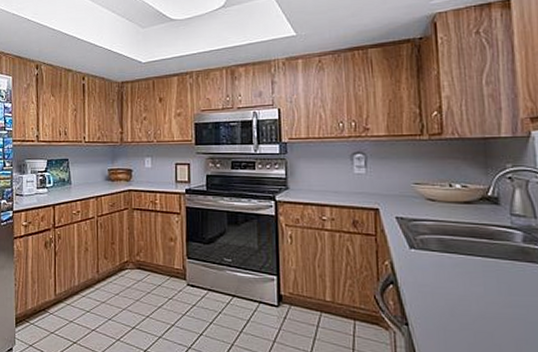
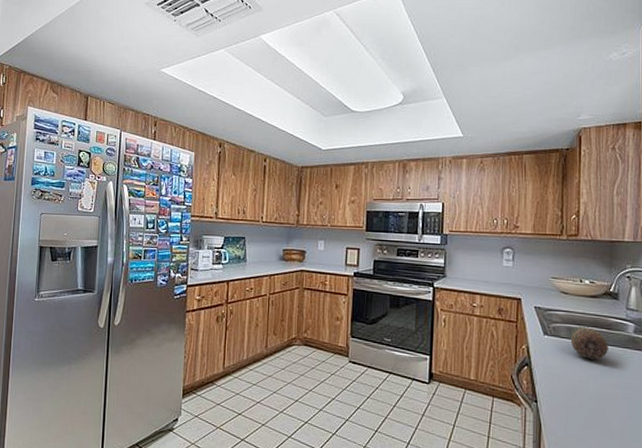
fruit: none [442,236,492,275] -> present [570,325,608,360]

